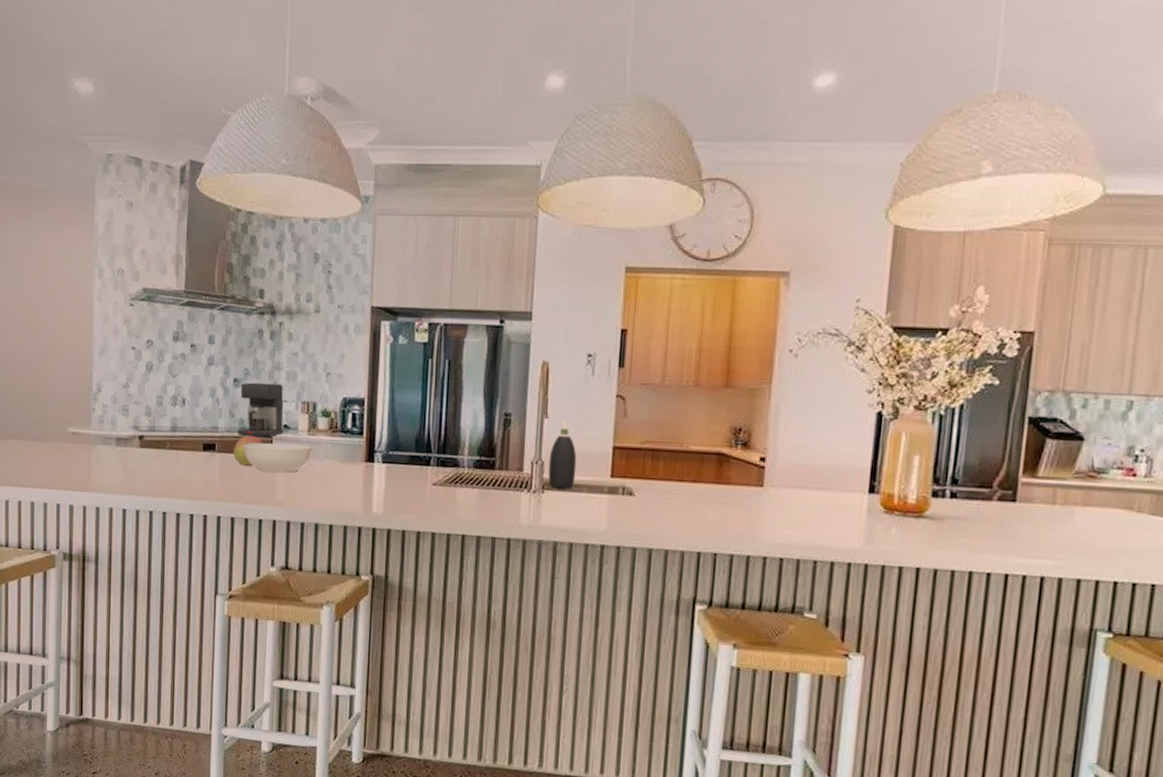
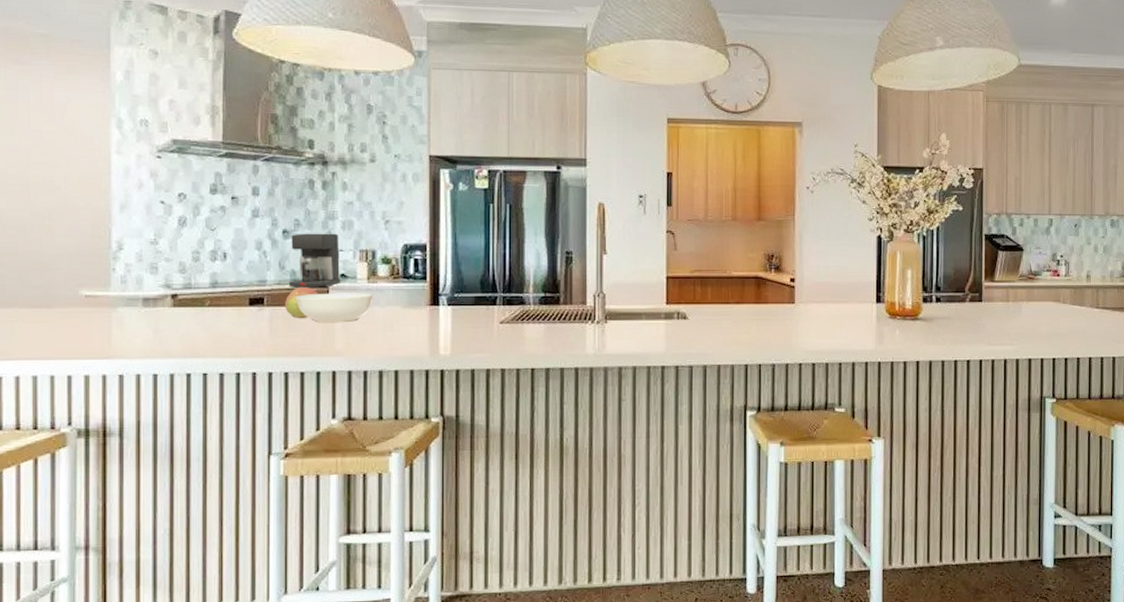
soap dispenser: present [548,420,577,489] -> none [609,256,635,318]

